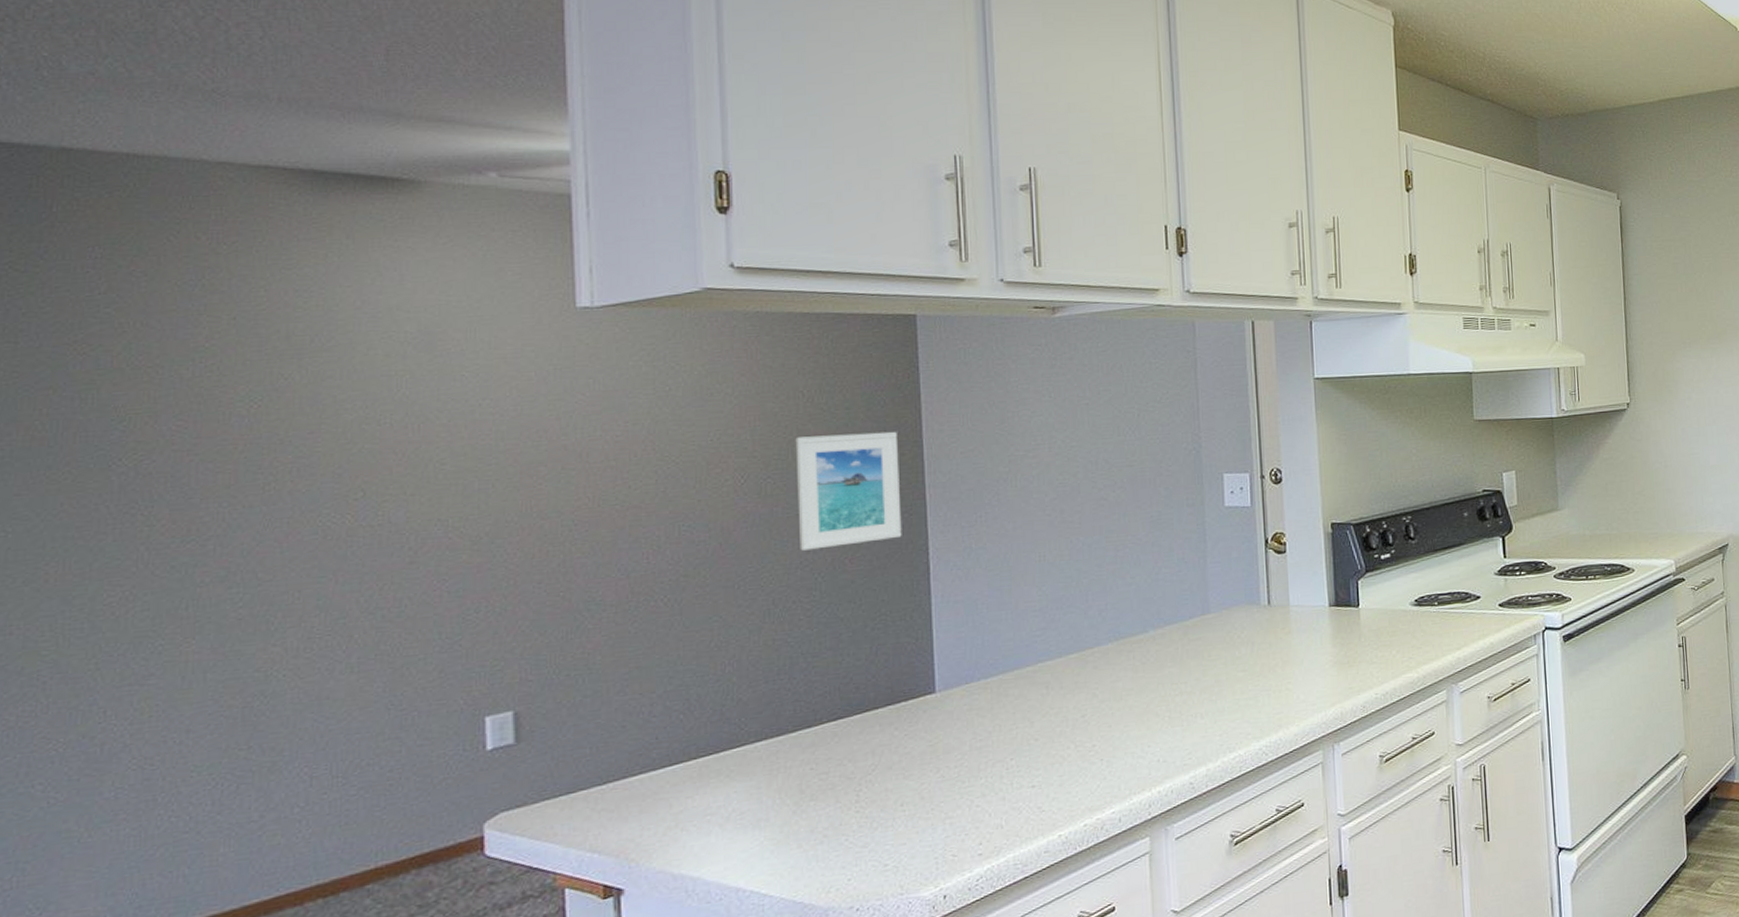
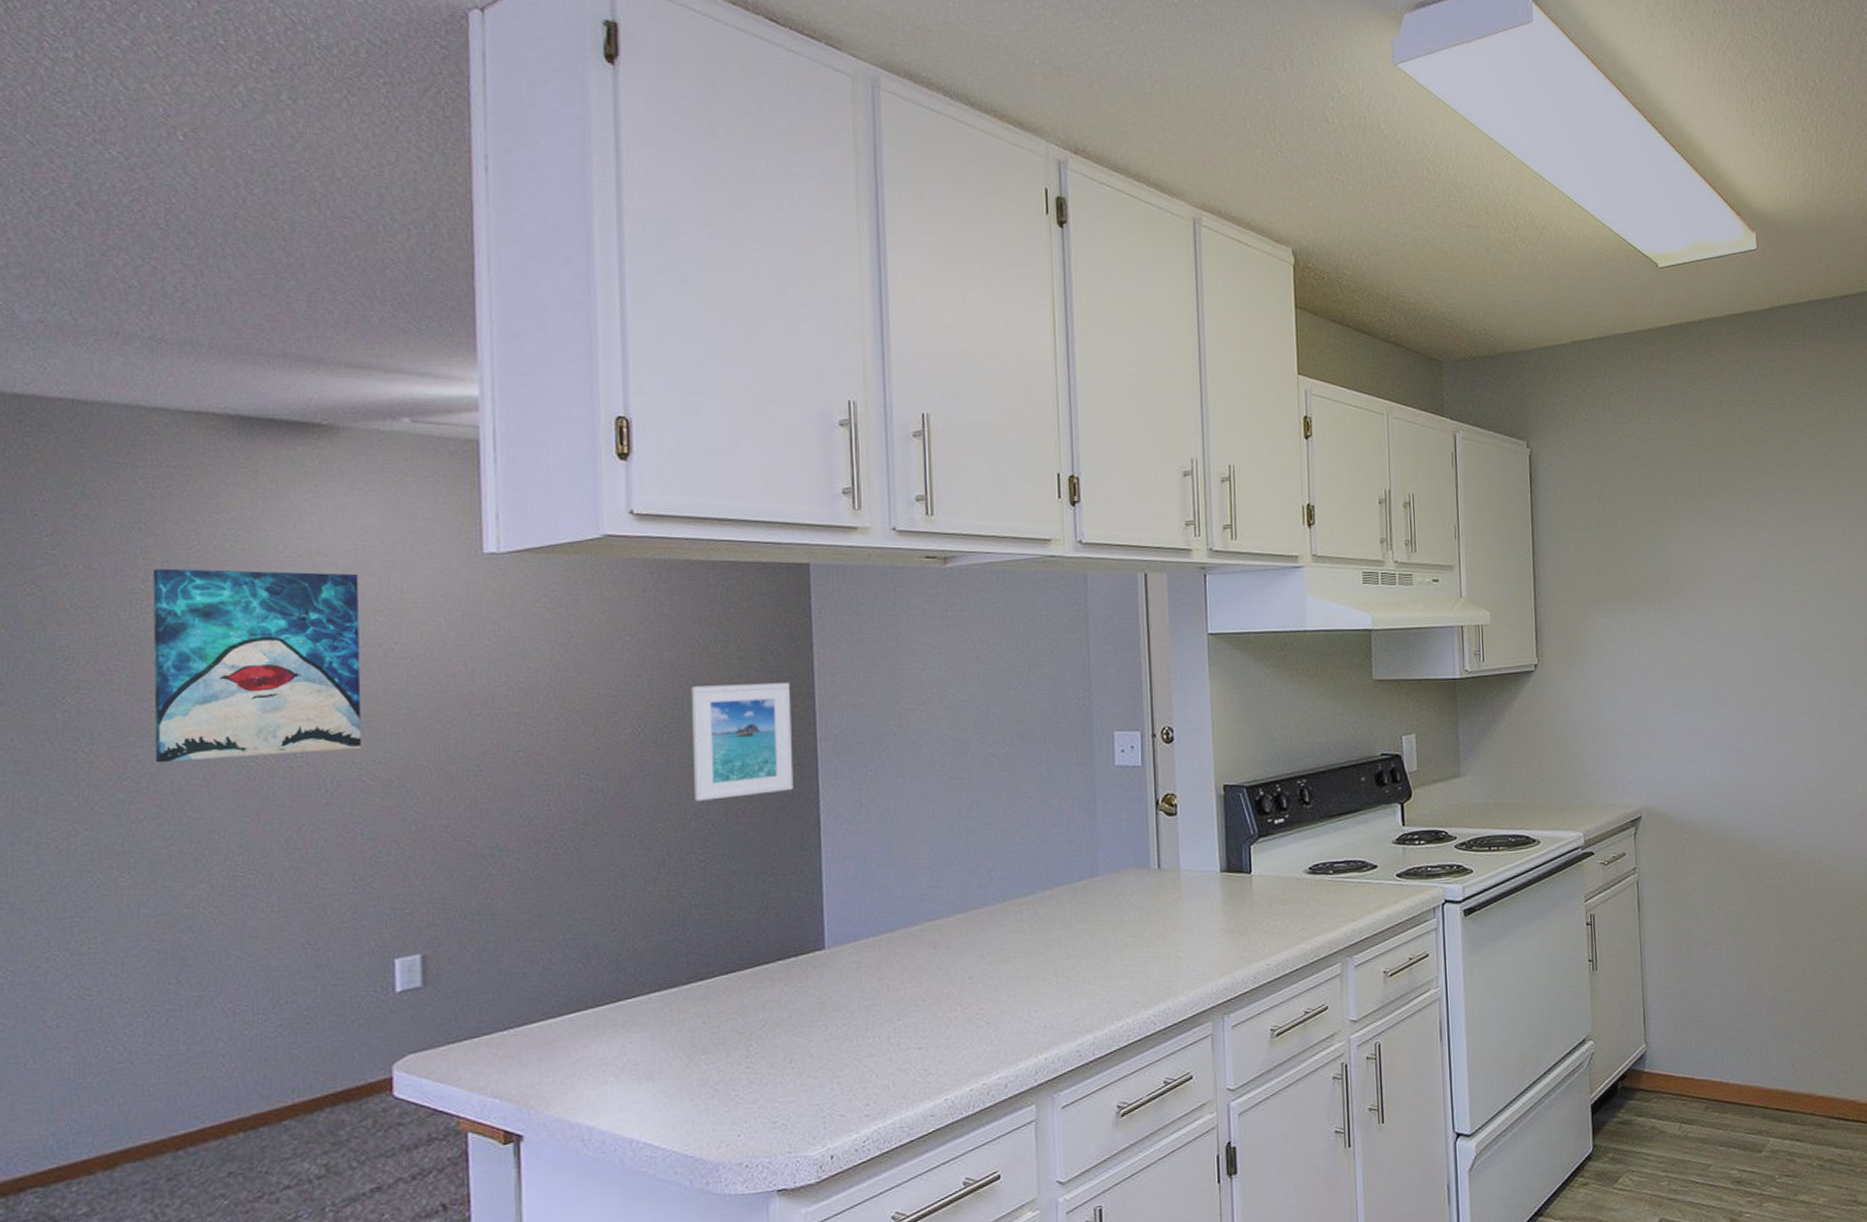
wall art: none [218,326,448,525] -> present [153,568,362,763]

